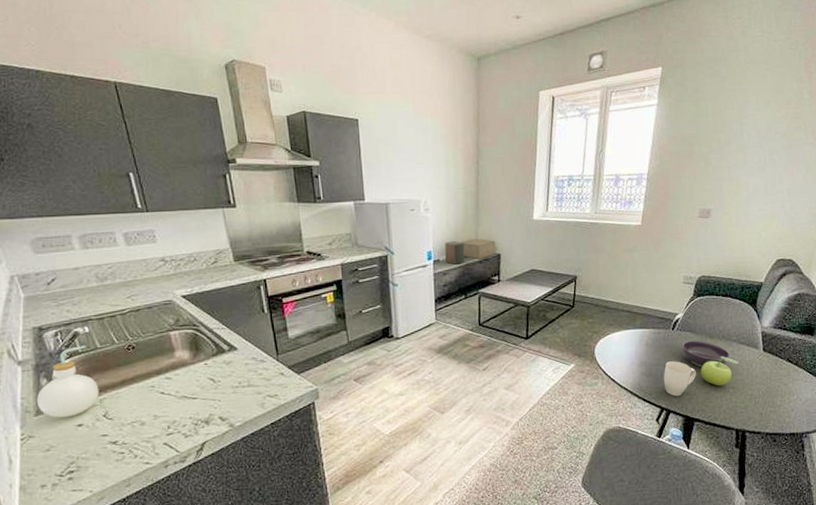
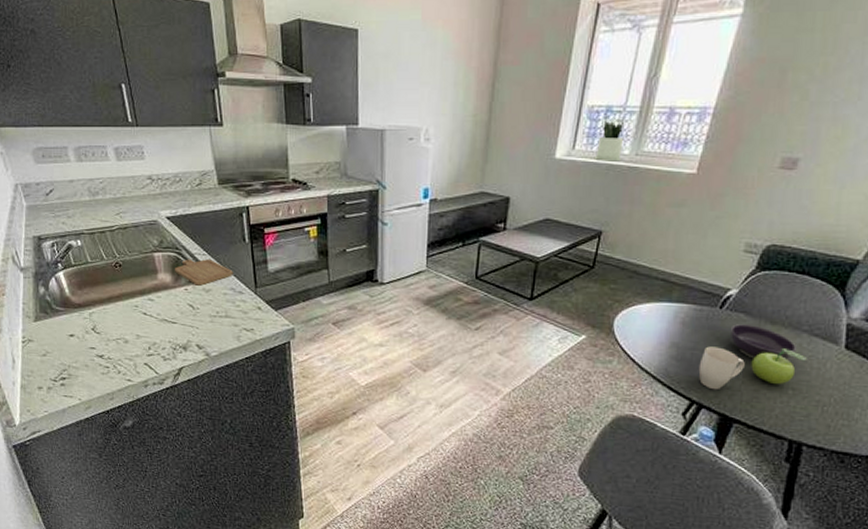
soap dispenser: present [37,345,99,418] -> none [36,258,89,327]
chopping board: none [193,332,254,359] -> present [175,259,233,286]
speaker: present [445,240,465,265] -> none [444,177,468,206]
decorative box: present [462,238,496,260] -> none [465,176,505,202]
planter: none [563,186,586,220] -> present [593,120,625,162]

